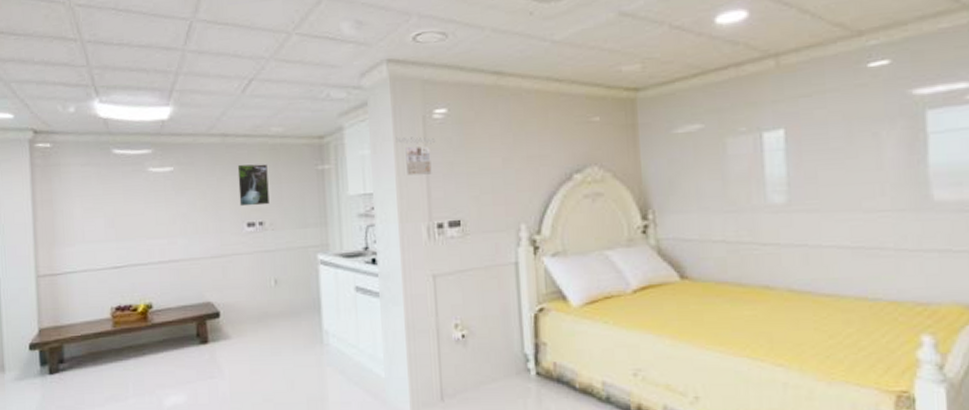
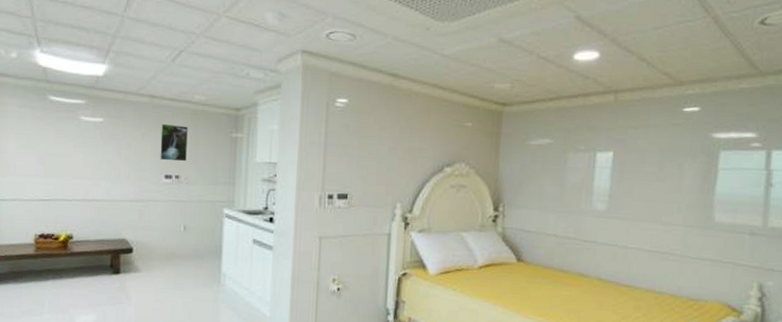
calendar: present [396,136,436,176] -> none [302,117,335,153]

